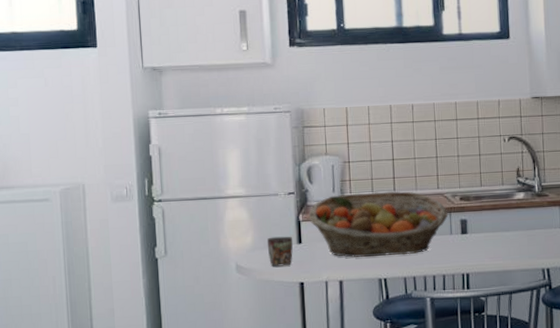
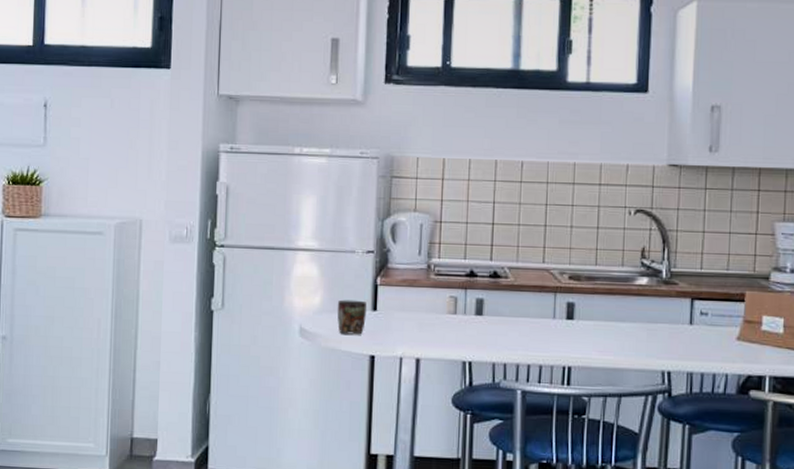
fruit basket: present [308,191,449,258] -> none [388,258,553,337]

